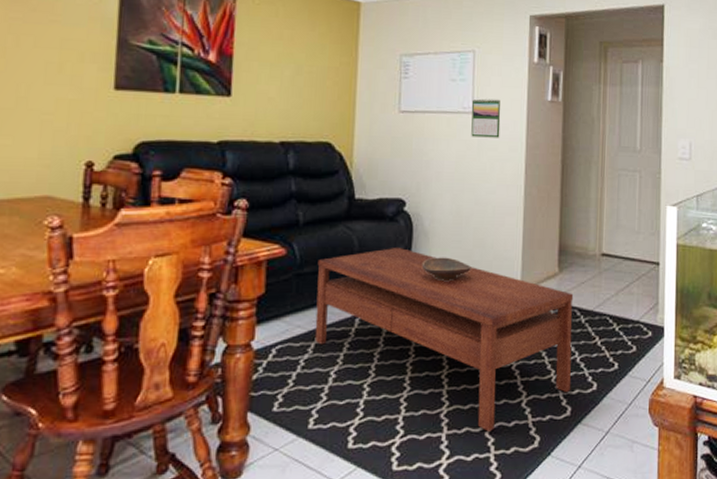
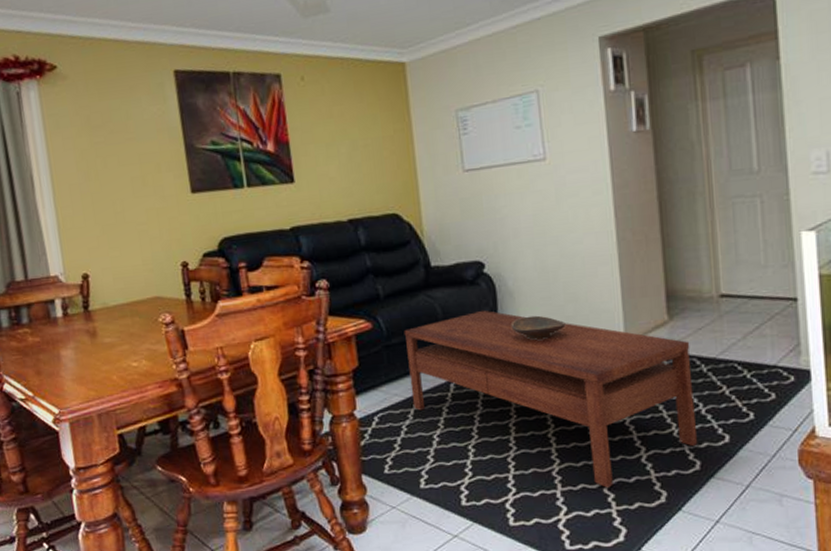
calendar: present [471,98,501,138] -> none [542,139,580,186]

